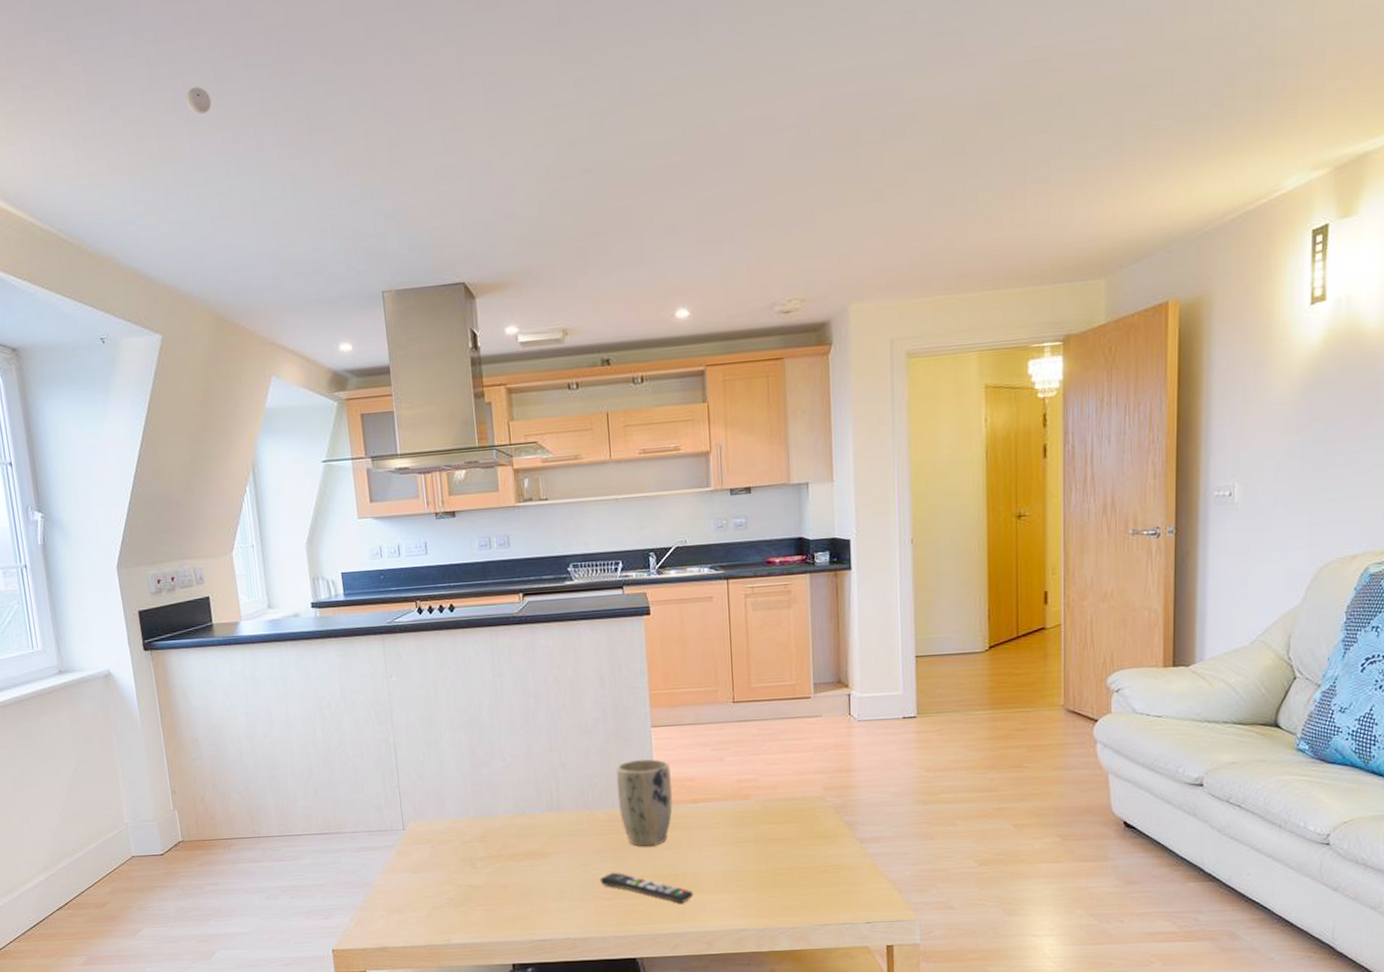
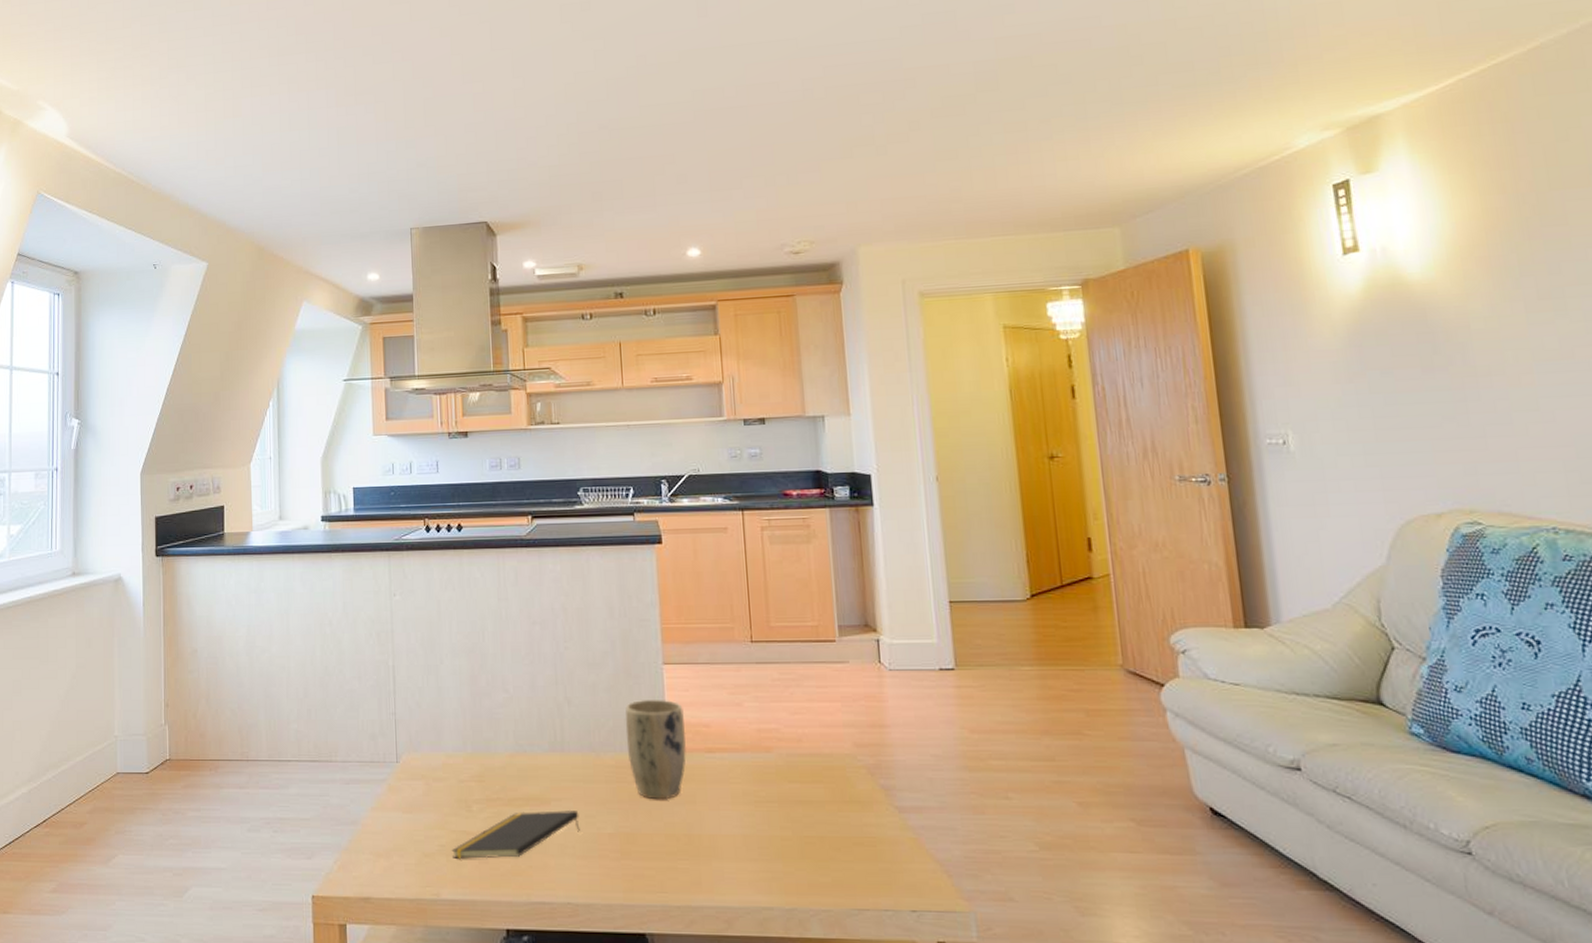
eyeball: present [186,86,211,115] -> none [251,58,272,81]
notepad: none [459,861,577,909] -> present [451,810,580,859]
remote control: present [599,872,694,904] -> none [605,827,711,871]

